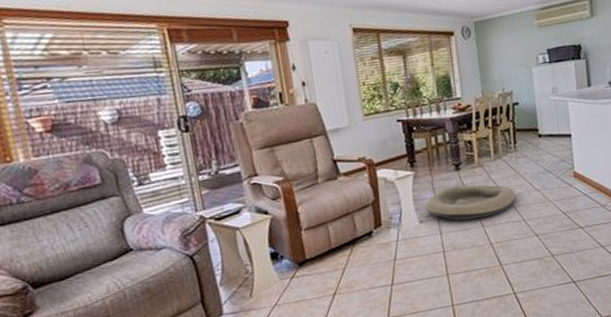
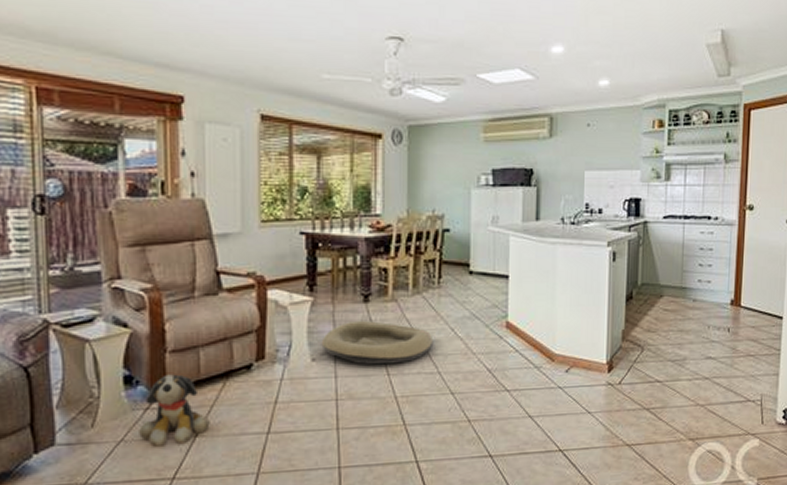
toy: none [288,246,345,307] -> present [139,374,210,447]

